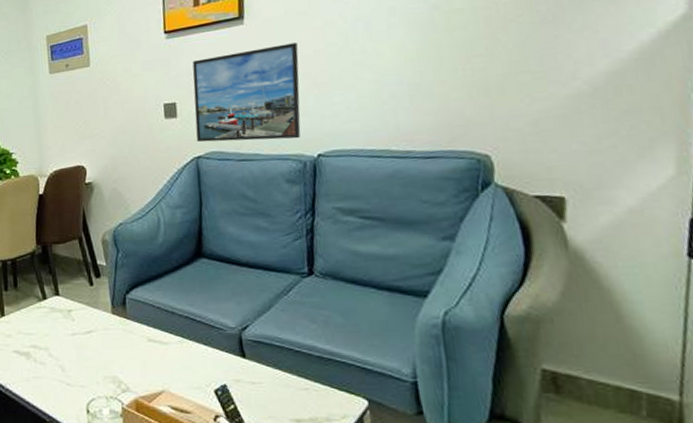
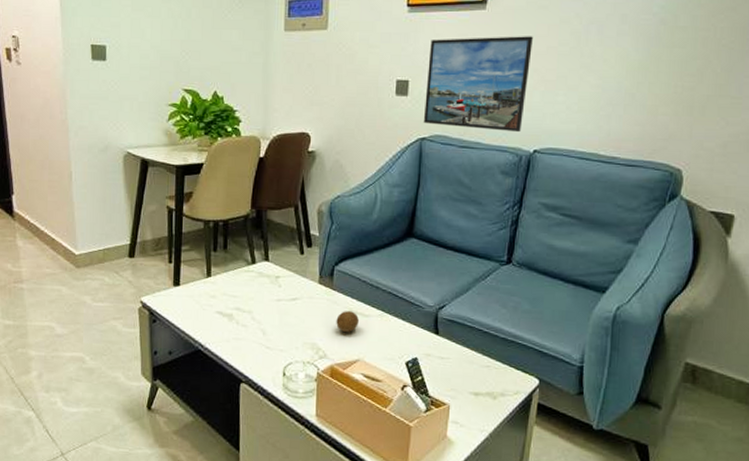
fruit: none [134,340,158,363] -> present [336,311,359,333]

